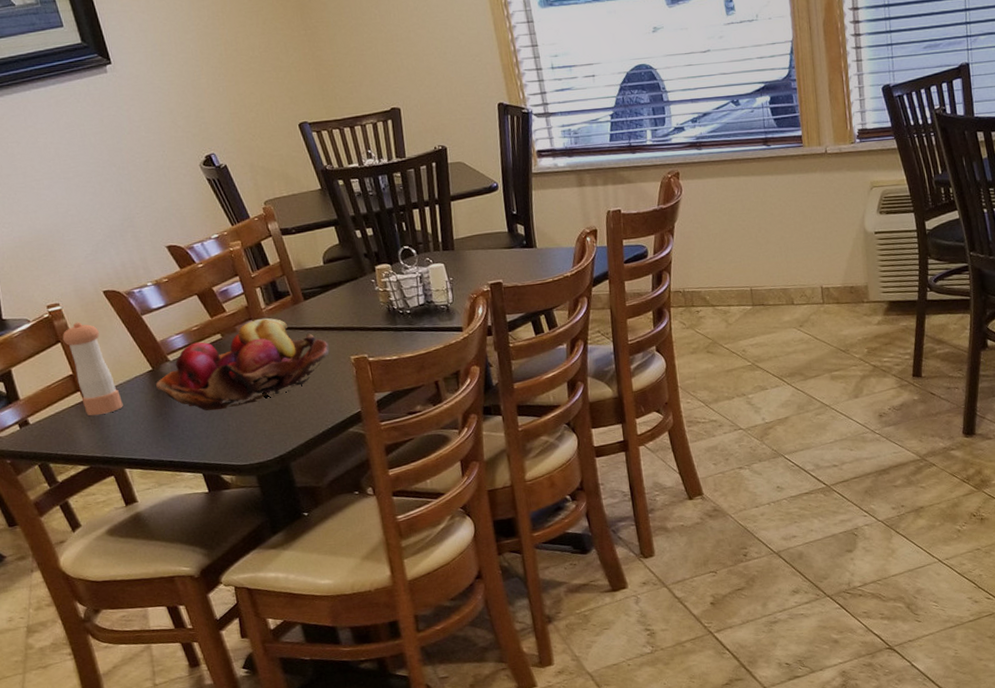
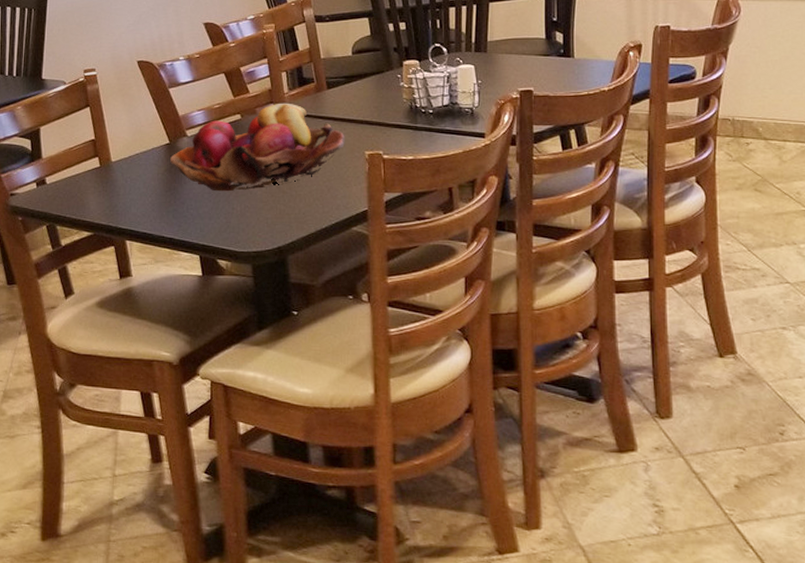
pepper shaker: present [62,322,124,416] -> none [92,88,136,183]

